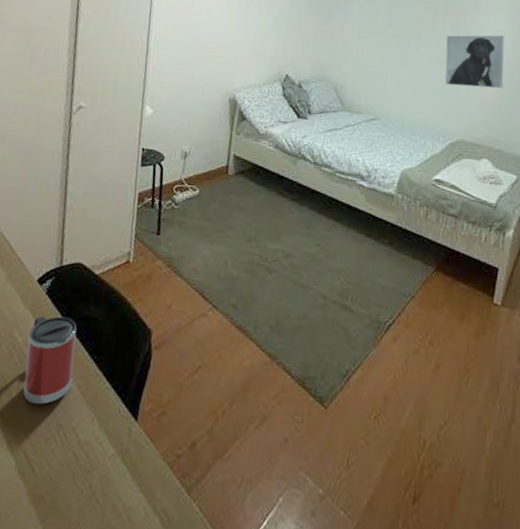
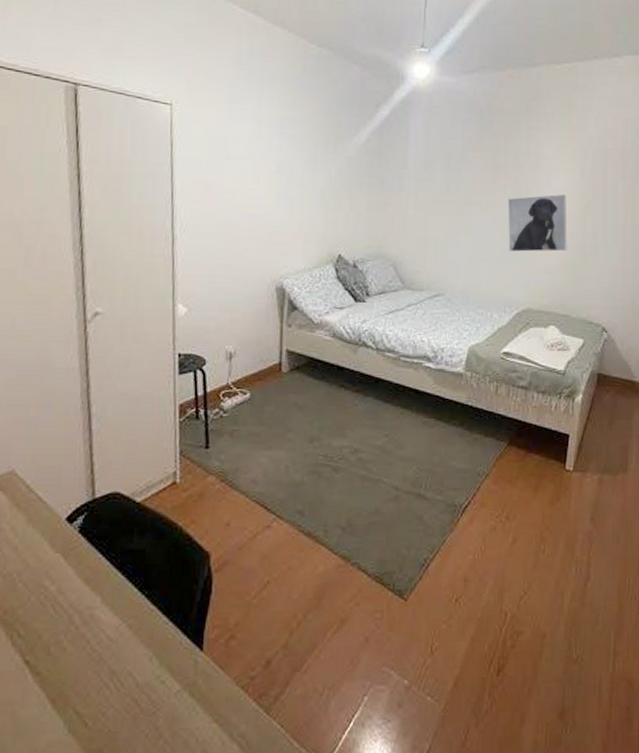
mug: present [23,315,77,405] -> none [62,554,122,655]

